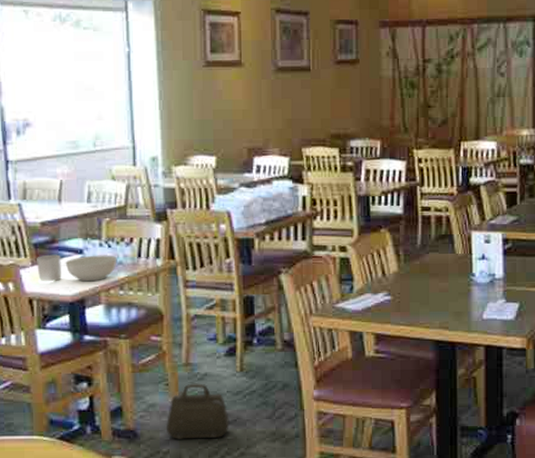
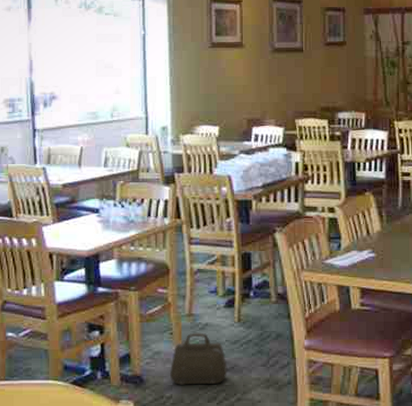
mug: present [37,254,62,282] -> none [57,213,79,238]
bowl: present [65,255,117,282] -> none [83,214,129,238]

